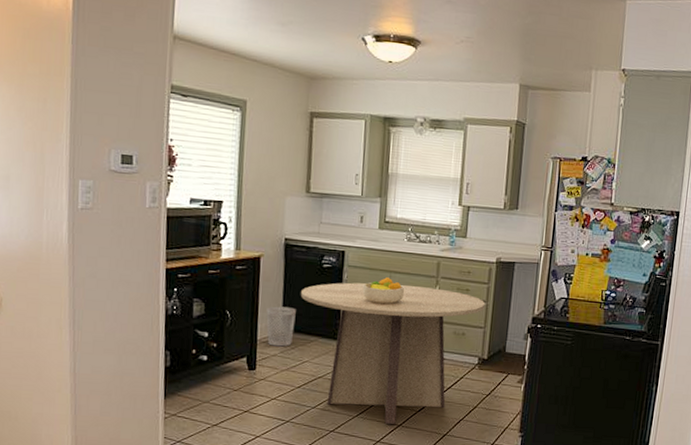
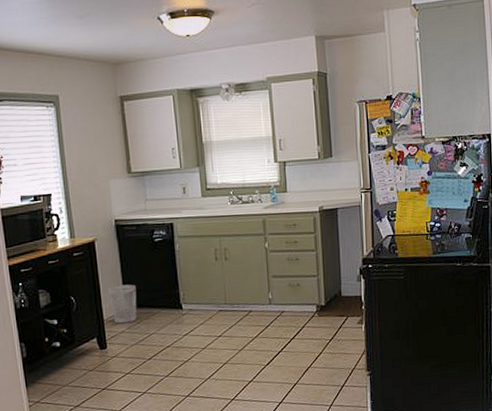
dining table: present [300,282,486,424] -> none [137,245,315,381]
fruit bowl: present [362,277,405,305] -> none [195,242,236,269]

